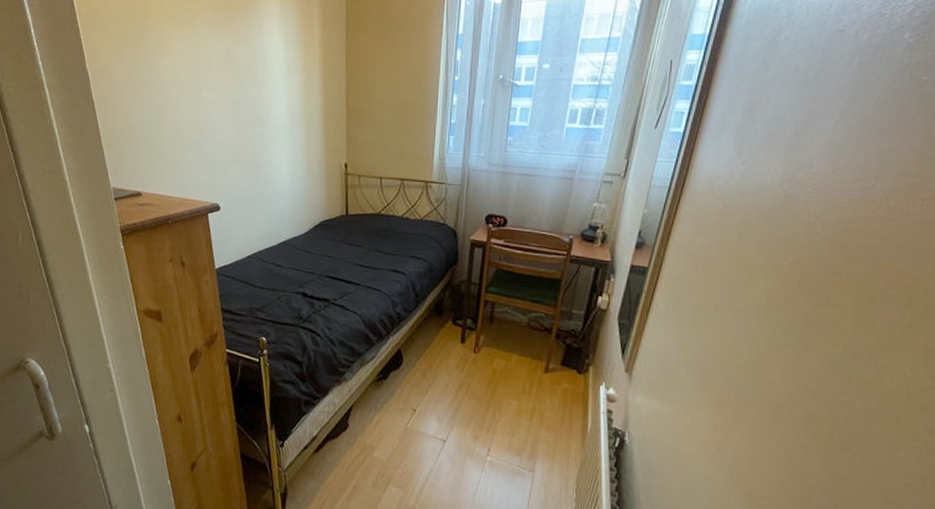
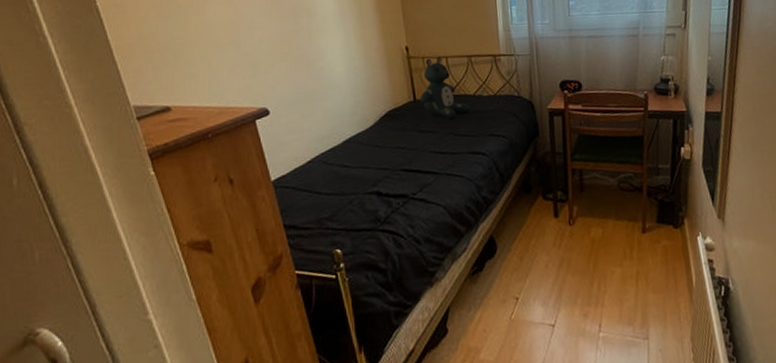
stuffed animal: none [351,176,397,238] -> present [420,56,471,120]

